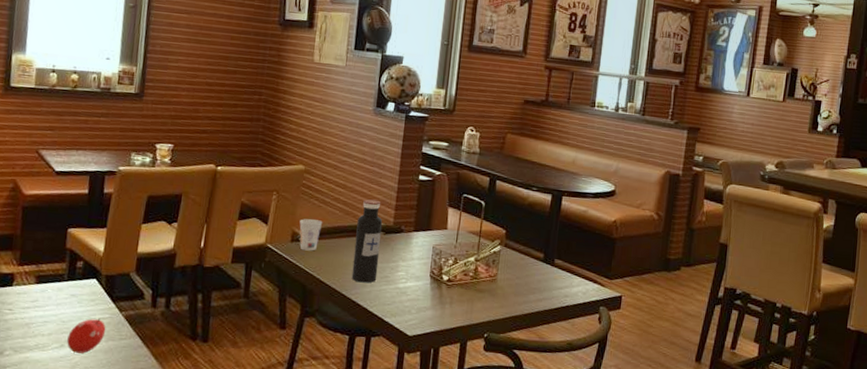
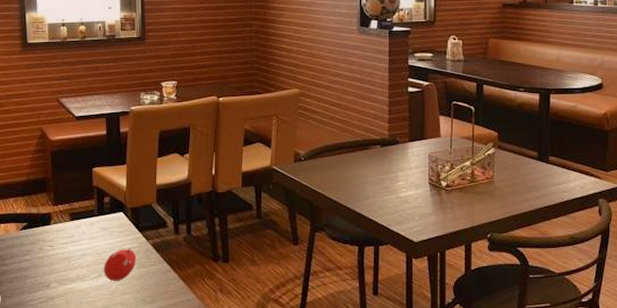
cup: present [299,219,323,251] -> none [300,139,322,169]
water bottle: present [351,199,383,283] -> none [354,115,379,195]

